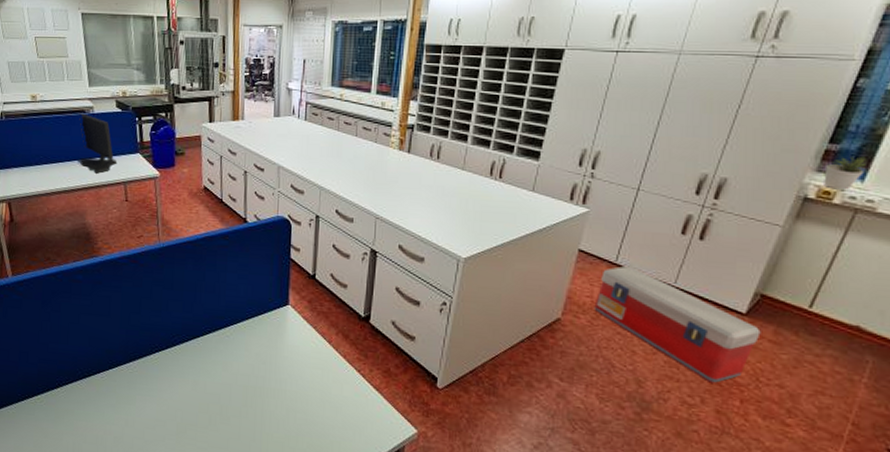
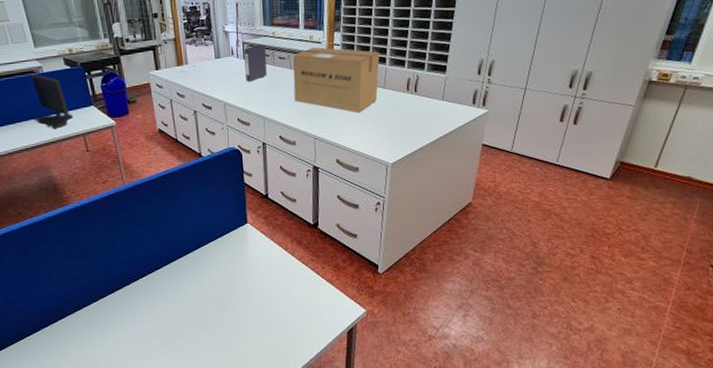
binder: none [305,106,332,146] -> present [244,44,267,82]
box: none [357,115,461,195] -> present [293,47,380,113]
storage box: present [594,265,761,383] -> none [497,152,621,236]
potted plant: present [824,156,867,190] -> none [663,43,693,72]

